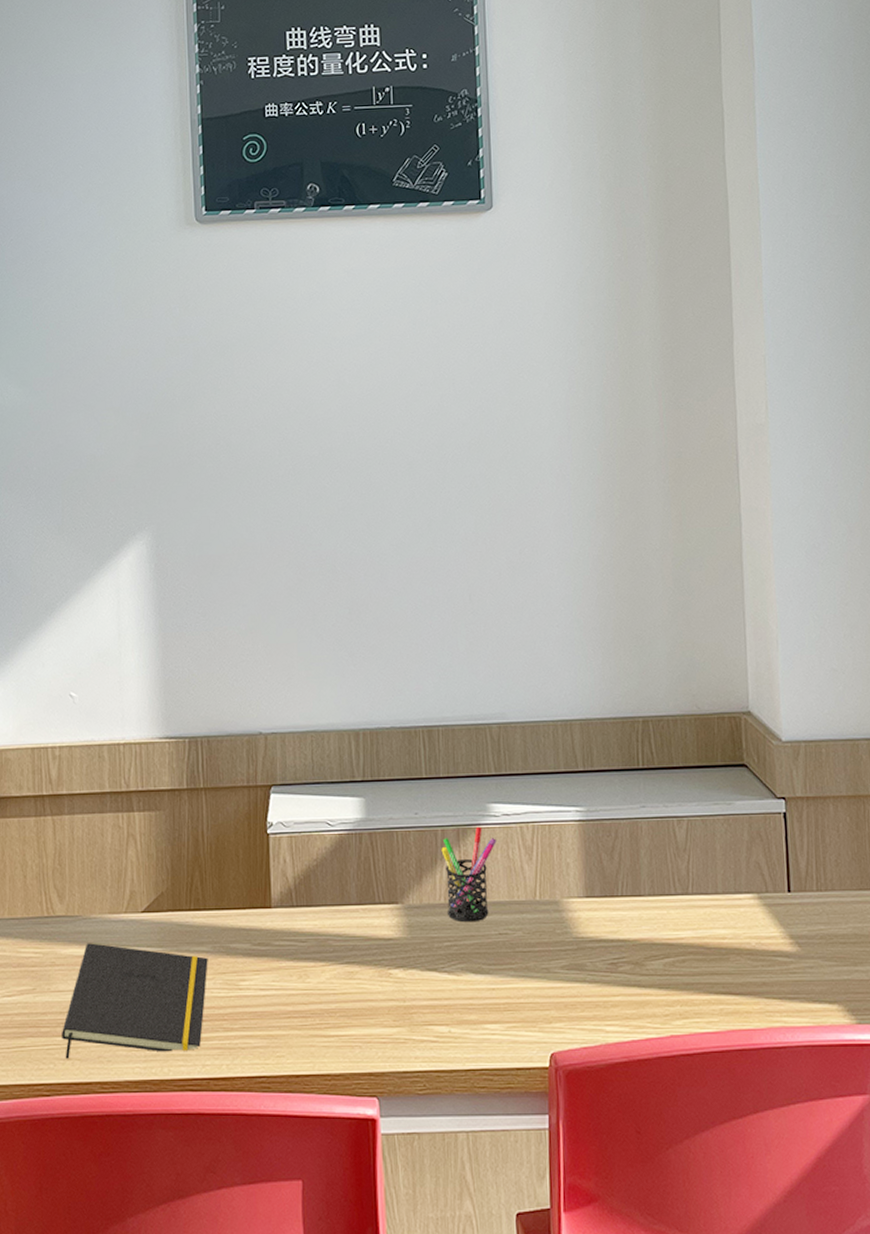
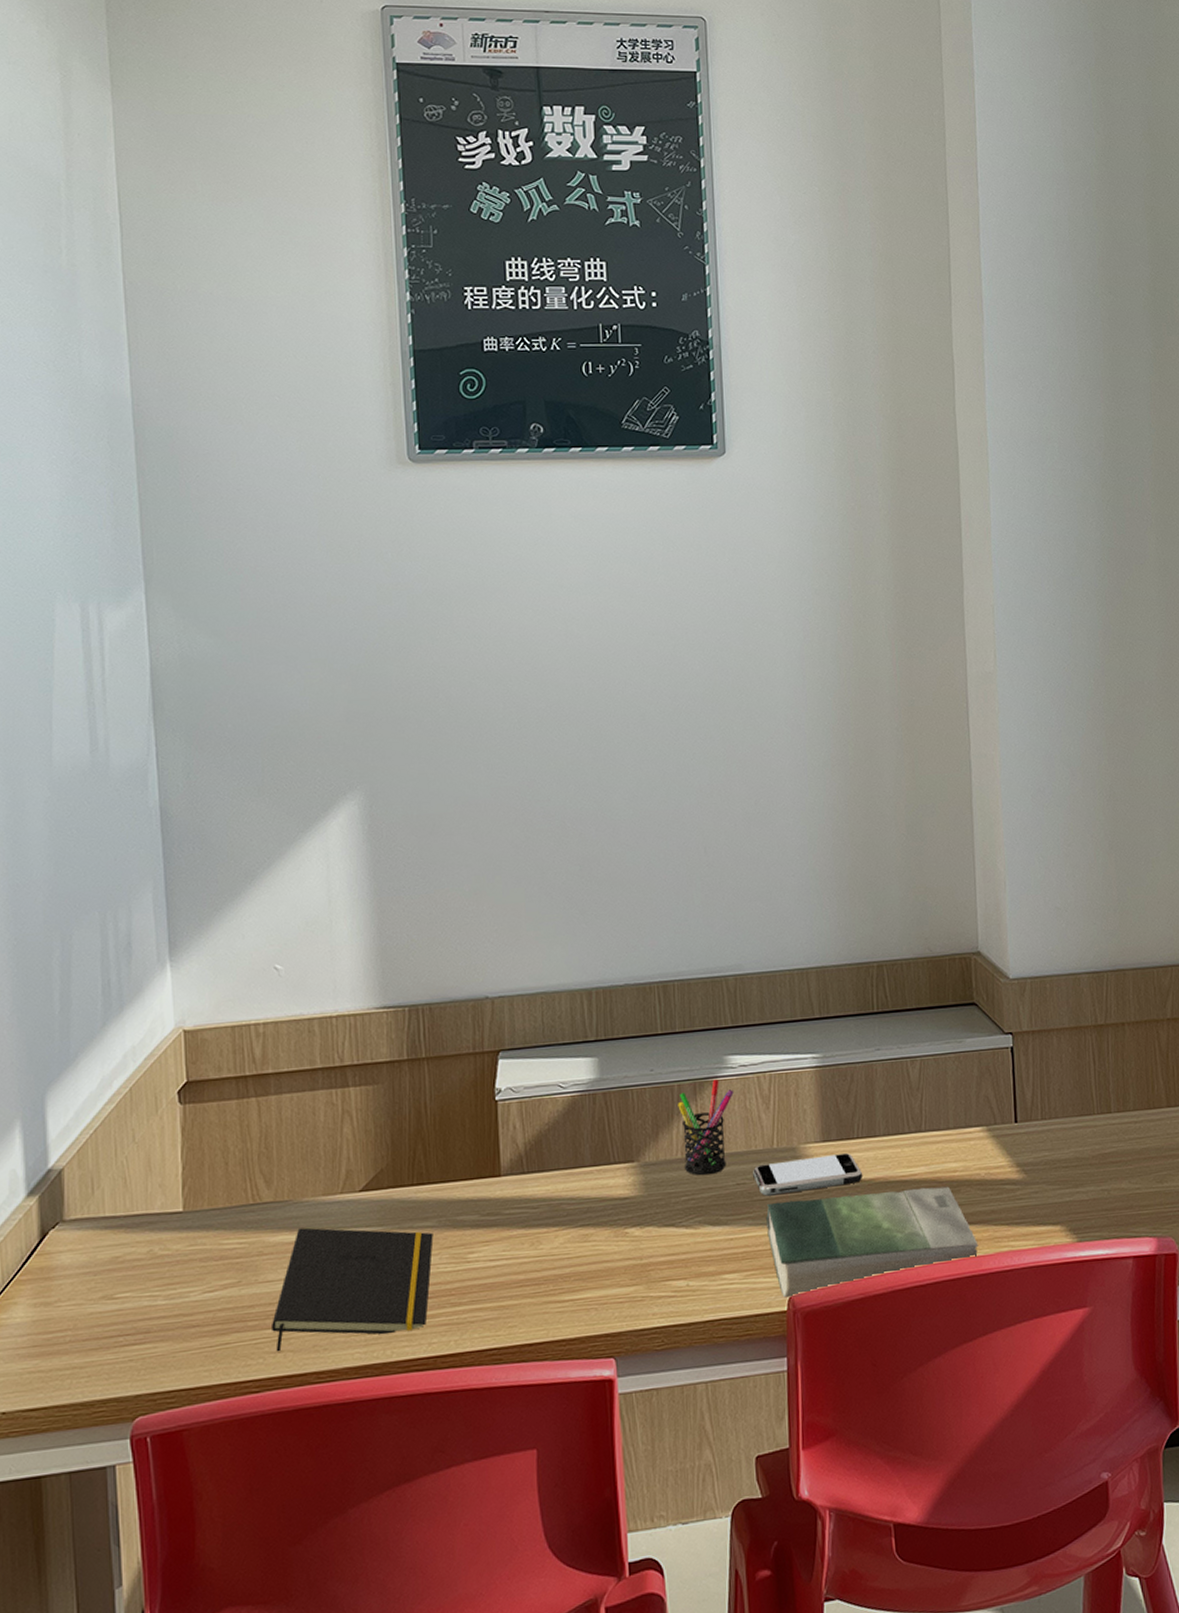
smartphone: none [514,911,626,948] -> present [752,1153,862,1196]
book: none [527,952,749,1054] -> present [765,1186,979,1298]

